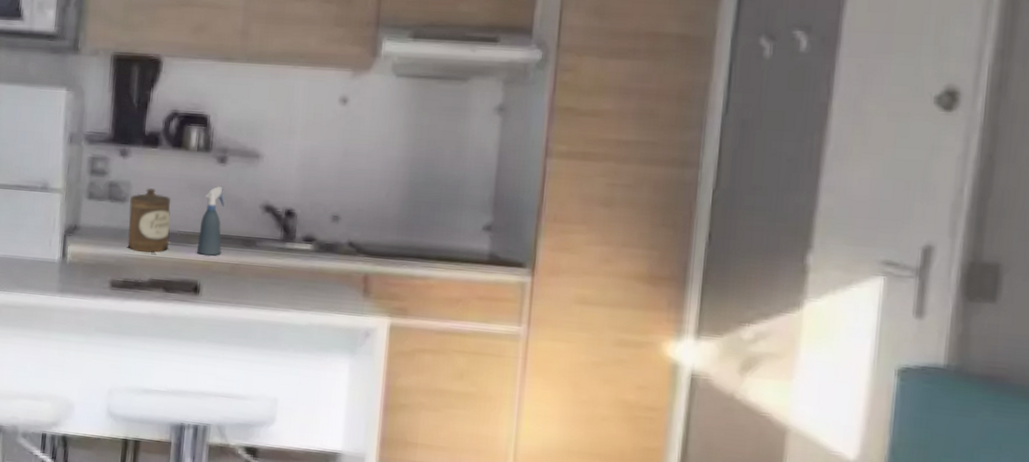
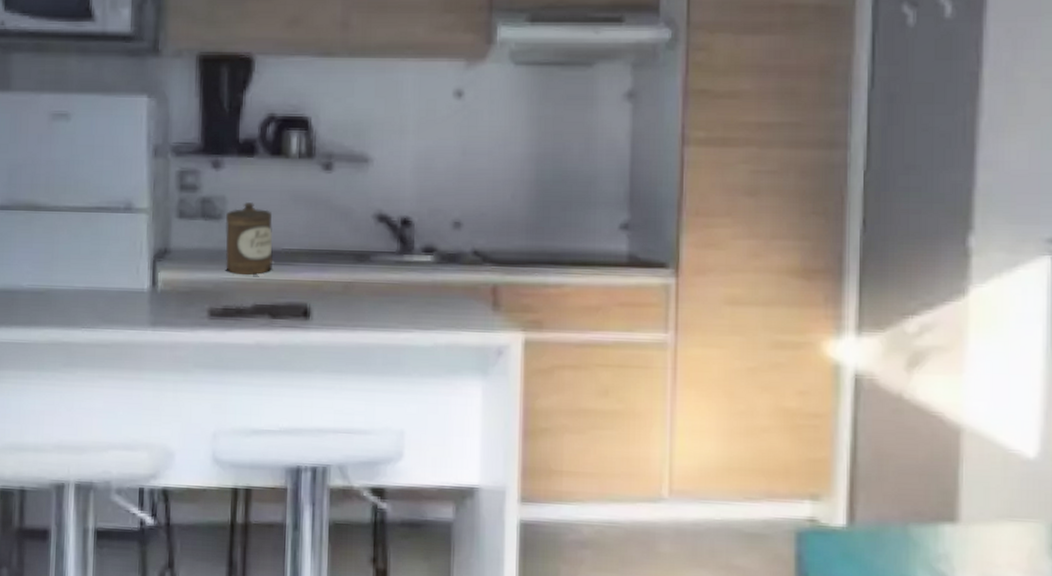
spray bottle: present [196,185,225,257] -> none [304,195,332,276]

